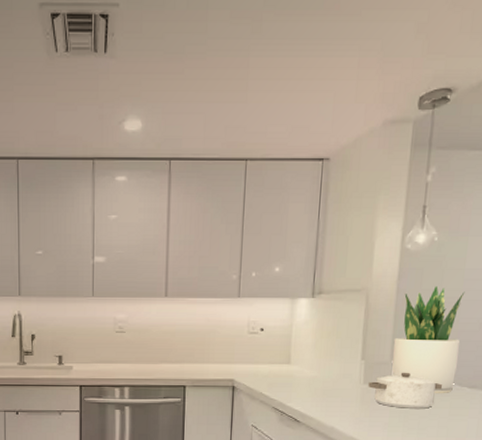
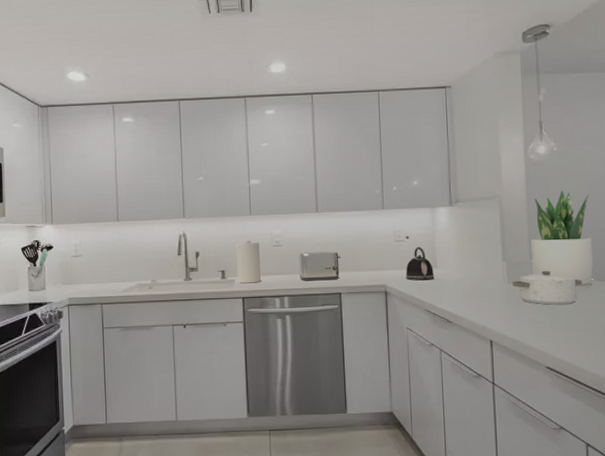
paper towel holder: none [75,324,101,371] -> present [235,240,261,284]
toaster: none [142,341,189,372] -> present [299,251,341,281]
kettle: none [256,341,287,377] -> present [405,247,435,281]

